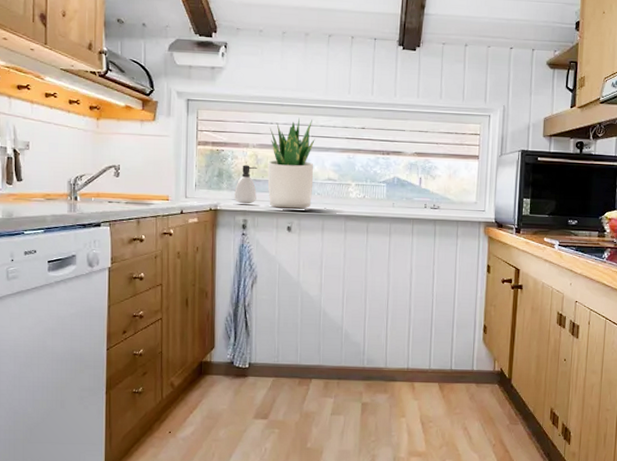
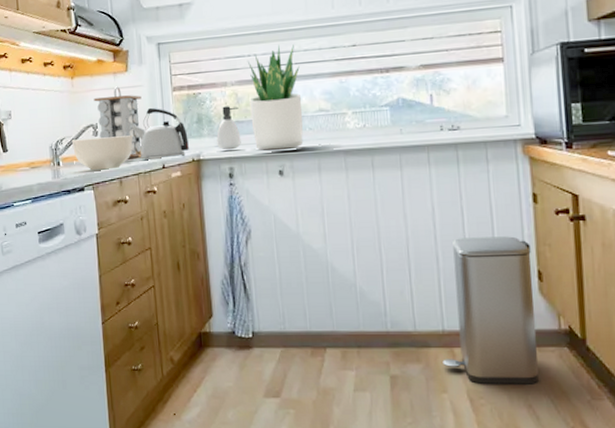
bowl: none [91,177,154,210] -> present [71,135,133,171]
spice rack: none [118,133,167,201] -> present [93,86,142,158]
kettle: none [154,157,208,206] -> present [132,107,189,161]
pedal bin: none [404,295,481,412] -> present [442,236,540,384]

